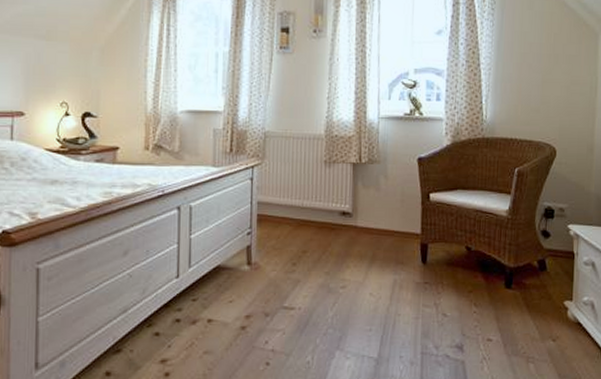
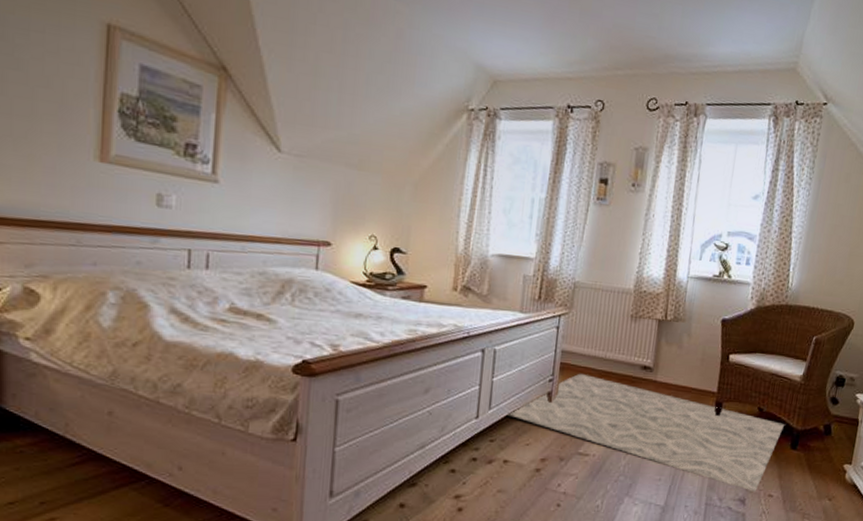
rug: none [207,224,496,337] -> present [506,373,785,492]

